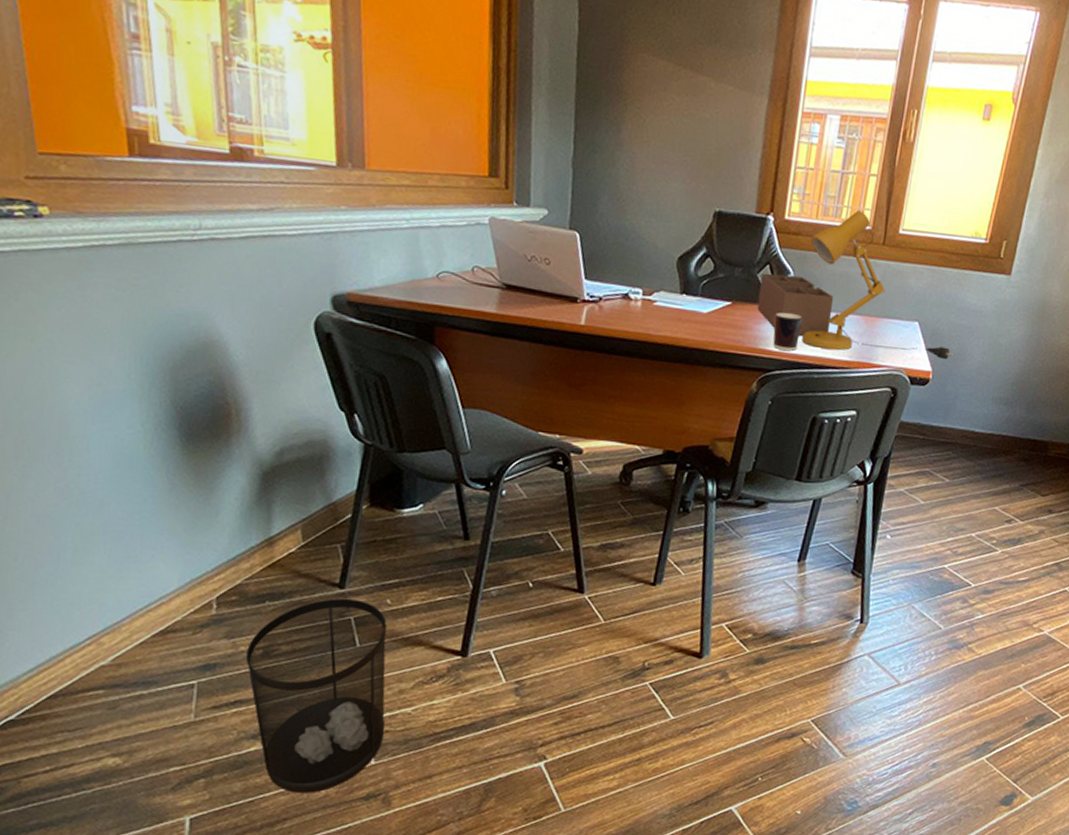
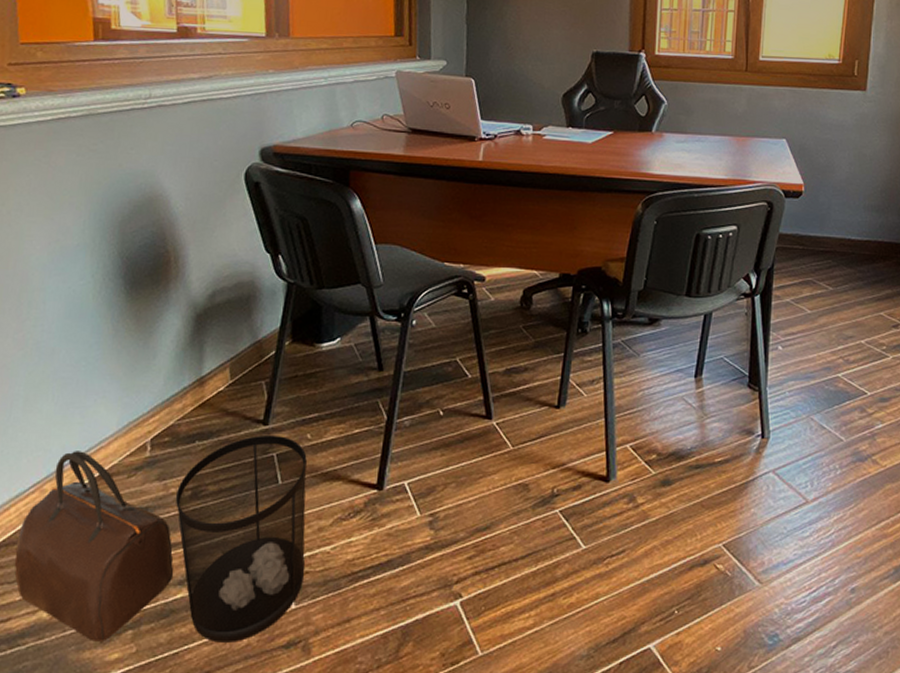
handbag: none [73,605,247,788] -> present [14,451,174,642]
desk organizer: present [757,273,833,336] -> none [637,103,705,158]
mug: present [773,312,803,351] -> none [653,137,680,174]
desk lamp: present [802,210,955,360] -> none [680,43,823,173]

